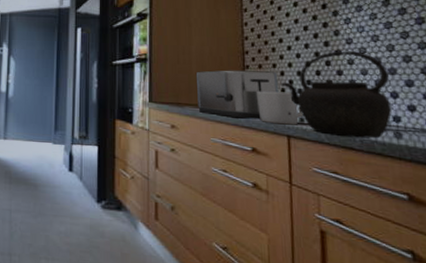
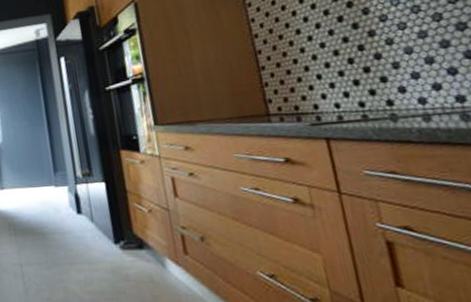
toaster: present [195,70,279,120] -> none [203,68,307,128]
mug: present [255,91,304,125] -> none [278,88,342,128]
kettle: present [280,51,392,139] -> none [306,27,453,130]

